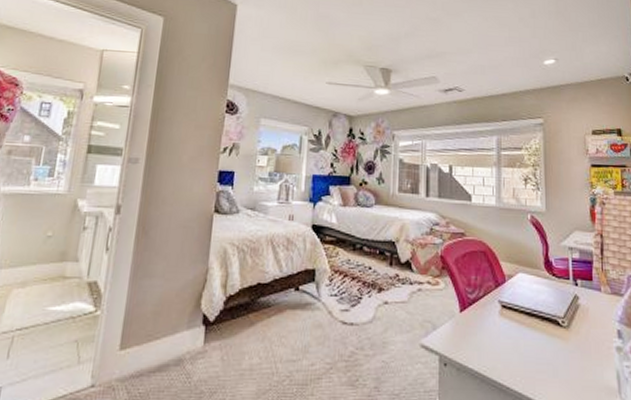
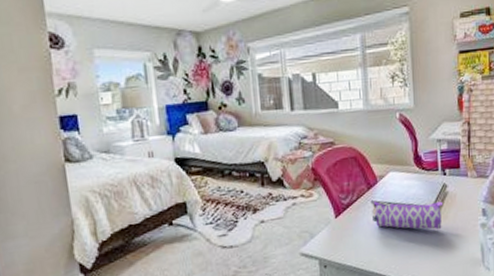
pencil case: none [499,300,575,346] -> present [373,200,444,230]

